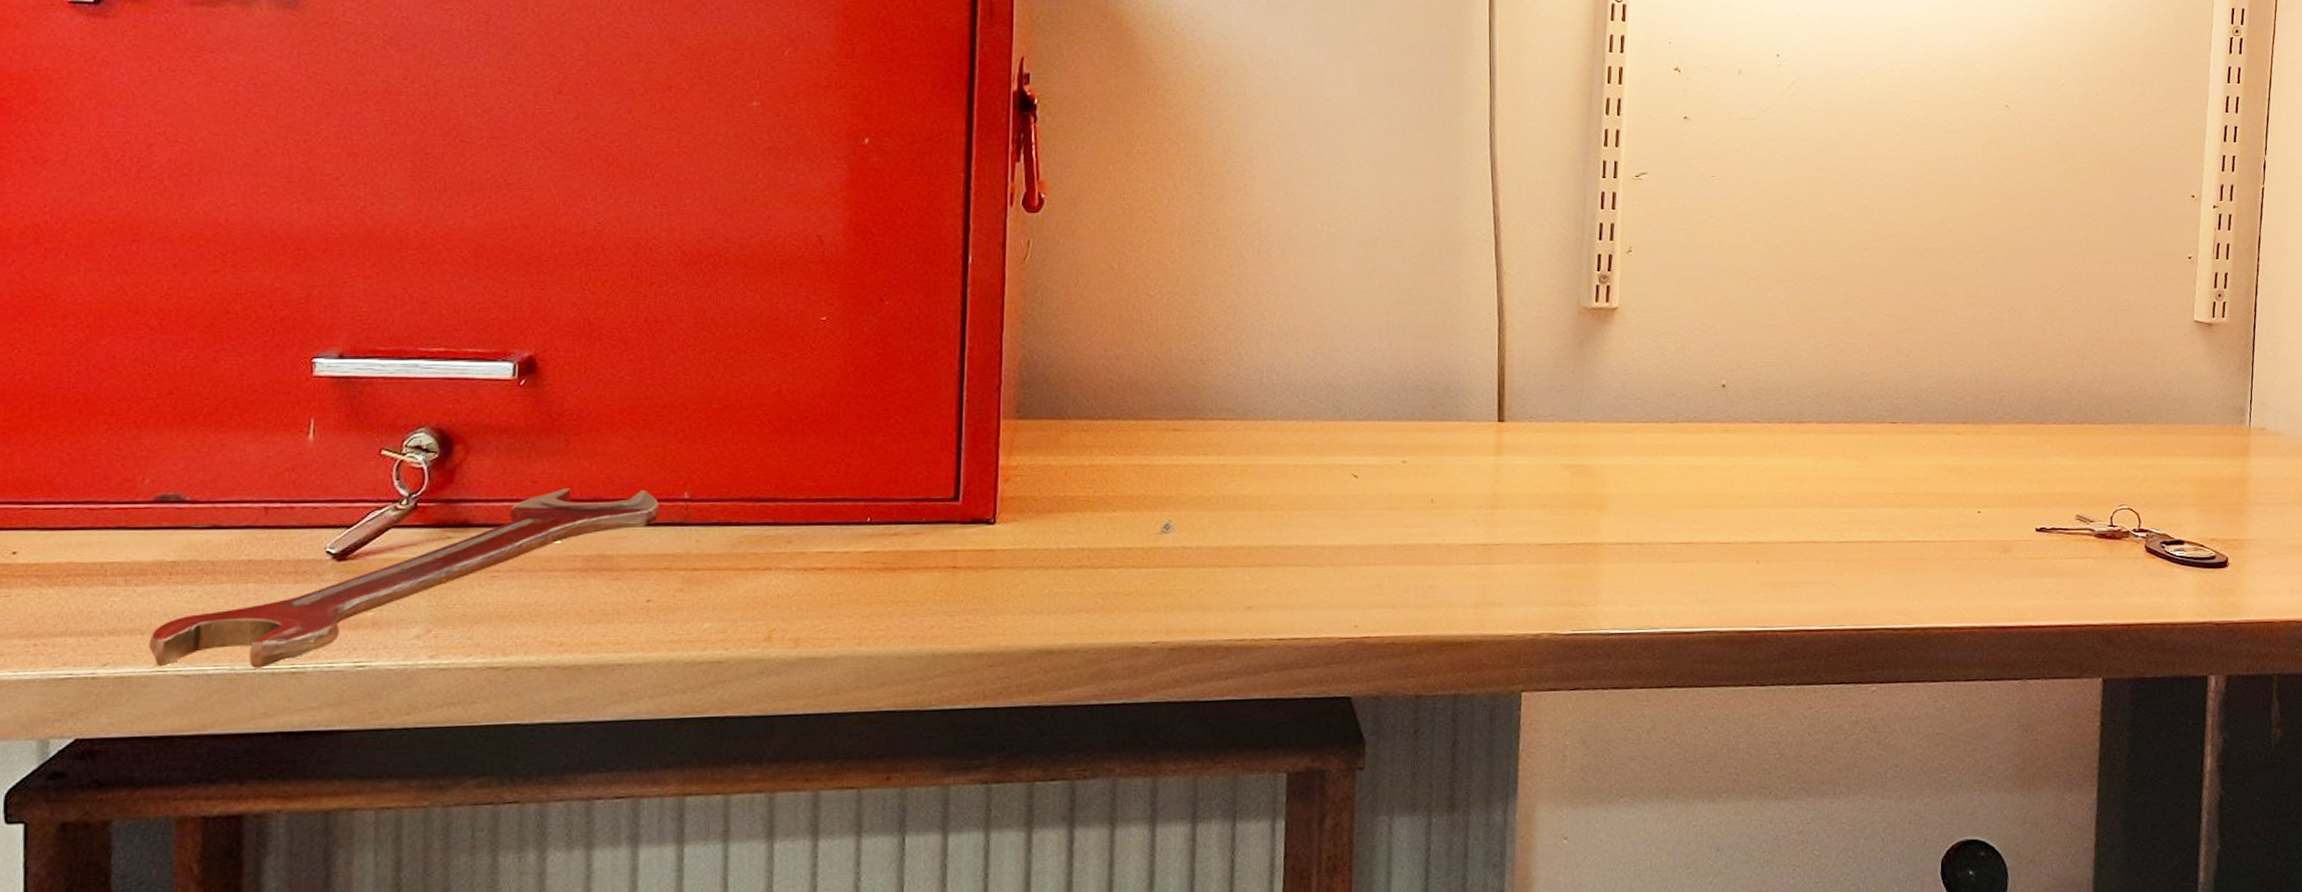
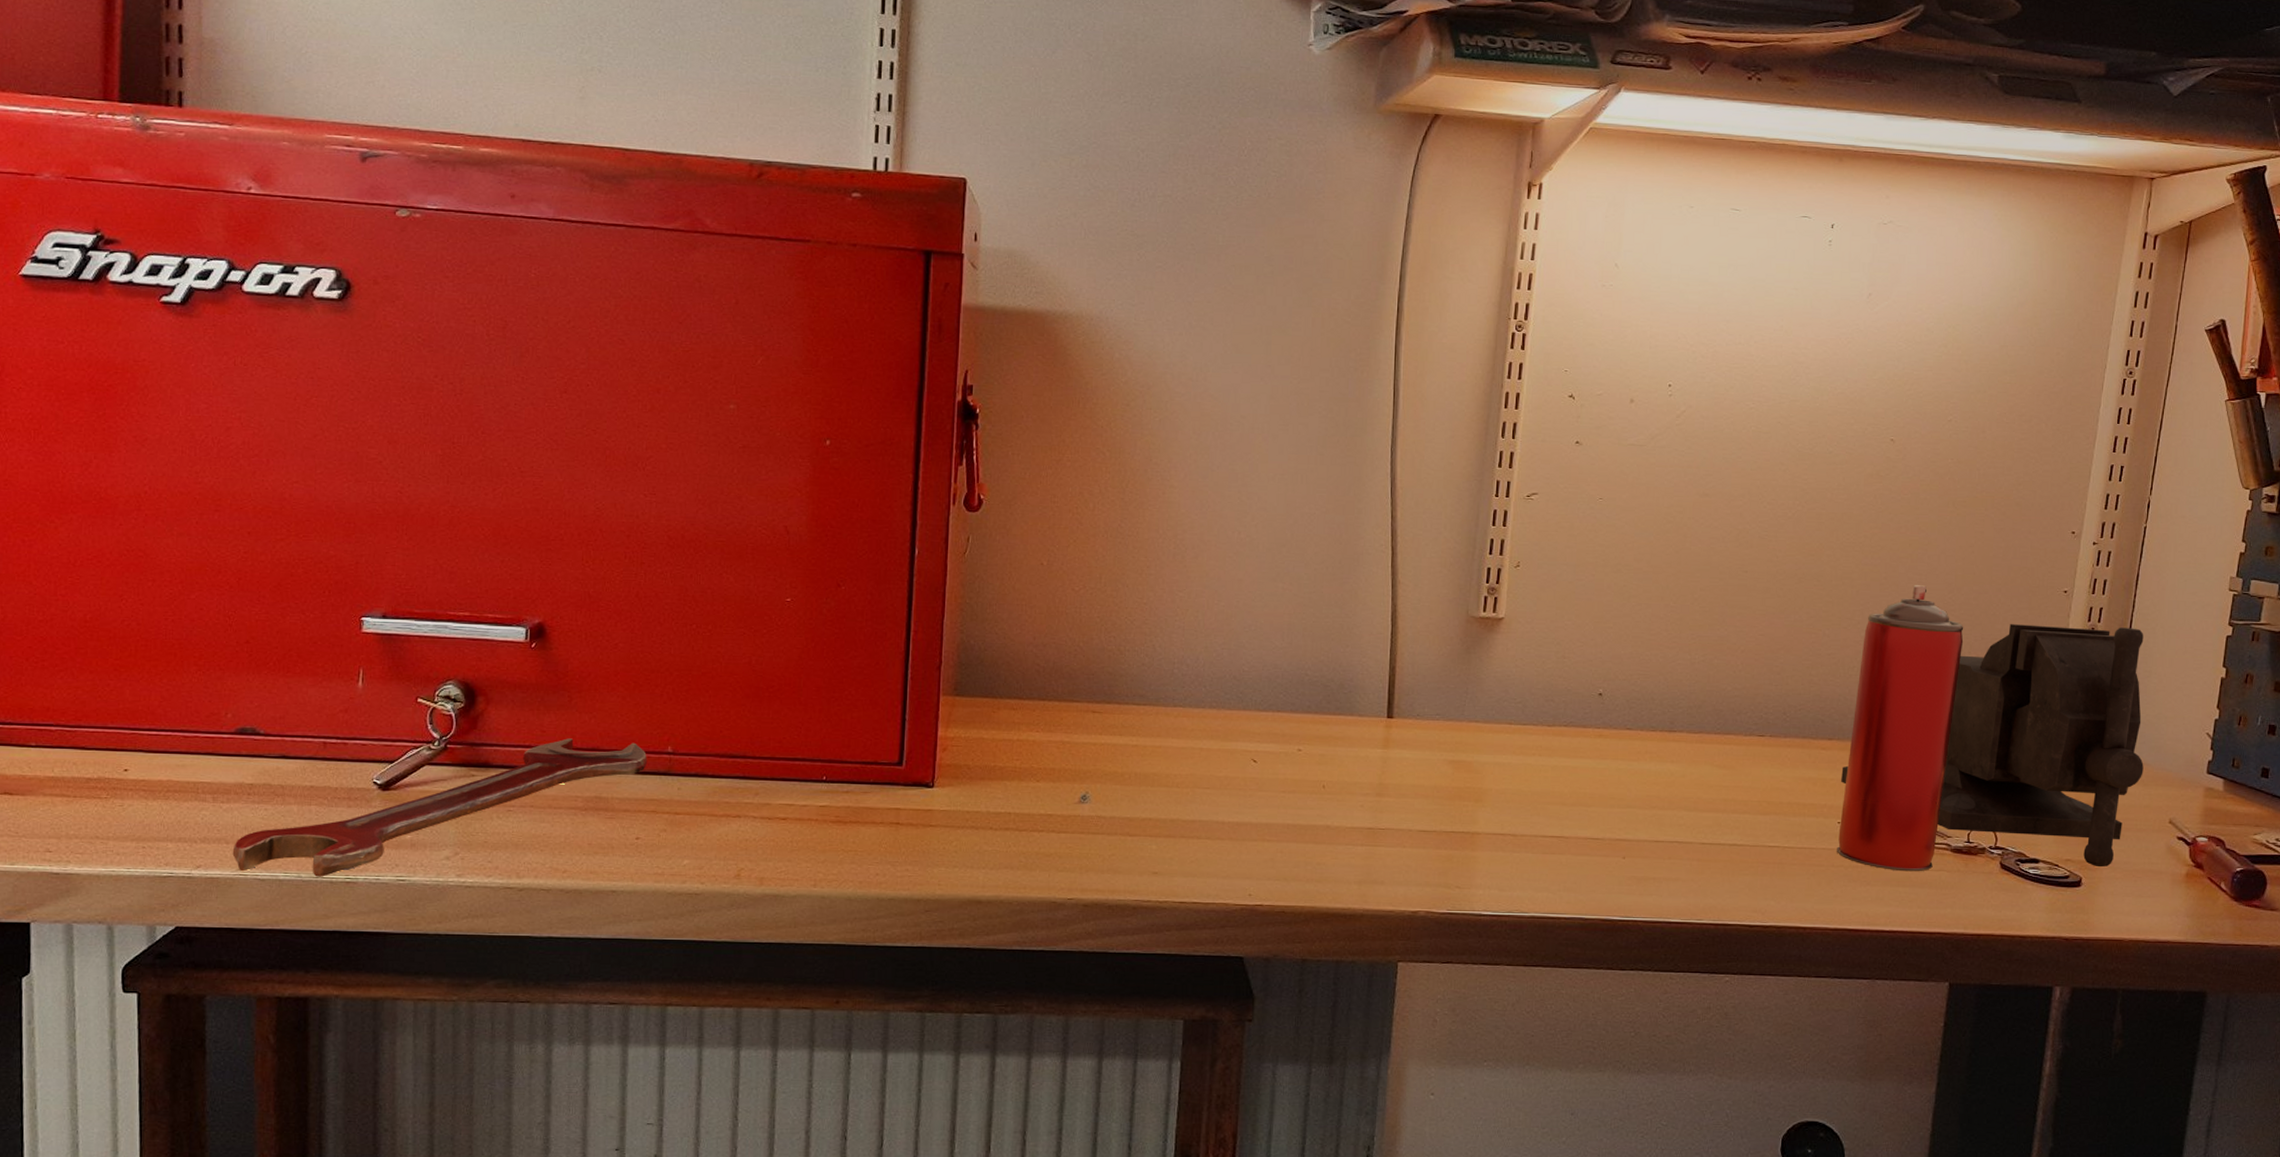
aerosol can: none [1978,255,2092,561] -> present [1837,584,1964,872]
vise: none [1978,293,2281,546] -> present [1841,624,2144,868]

